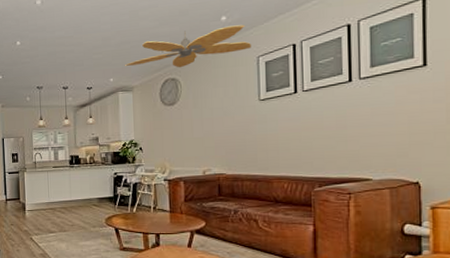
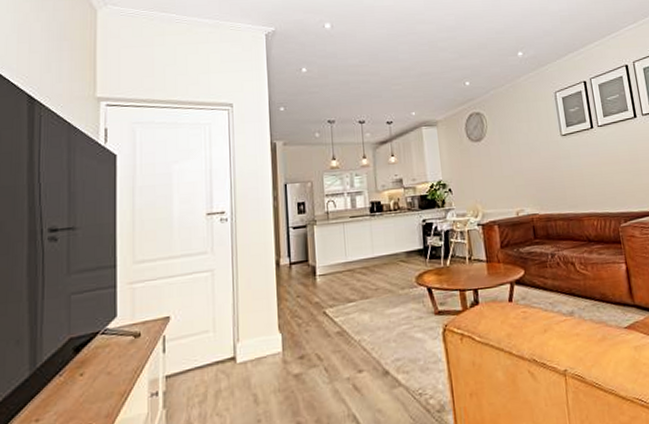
ceiling fan: present [124,24,252,68] -> none [426,61,549,102]

